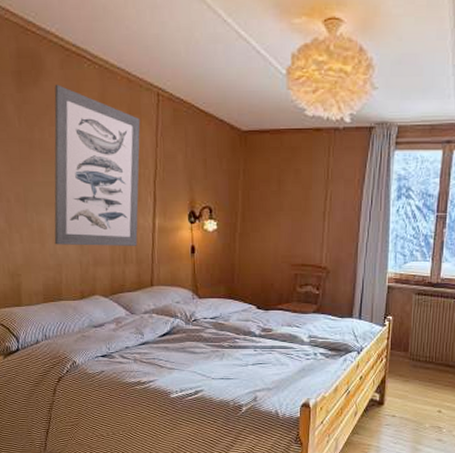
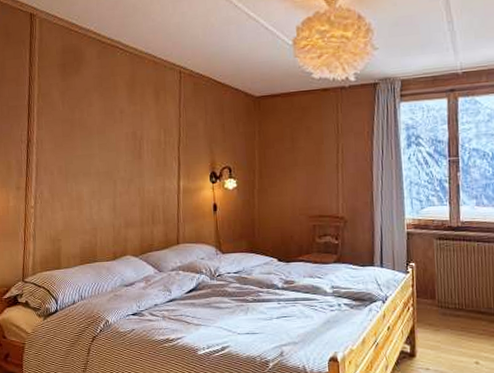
wall art: present [54,84,141,246] -> none [90,71,166,211]

